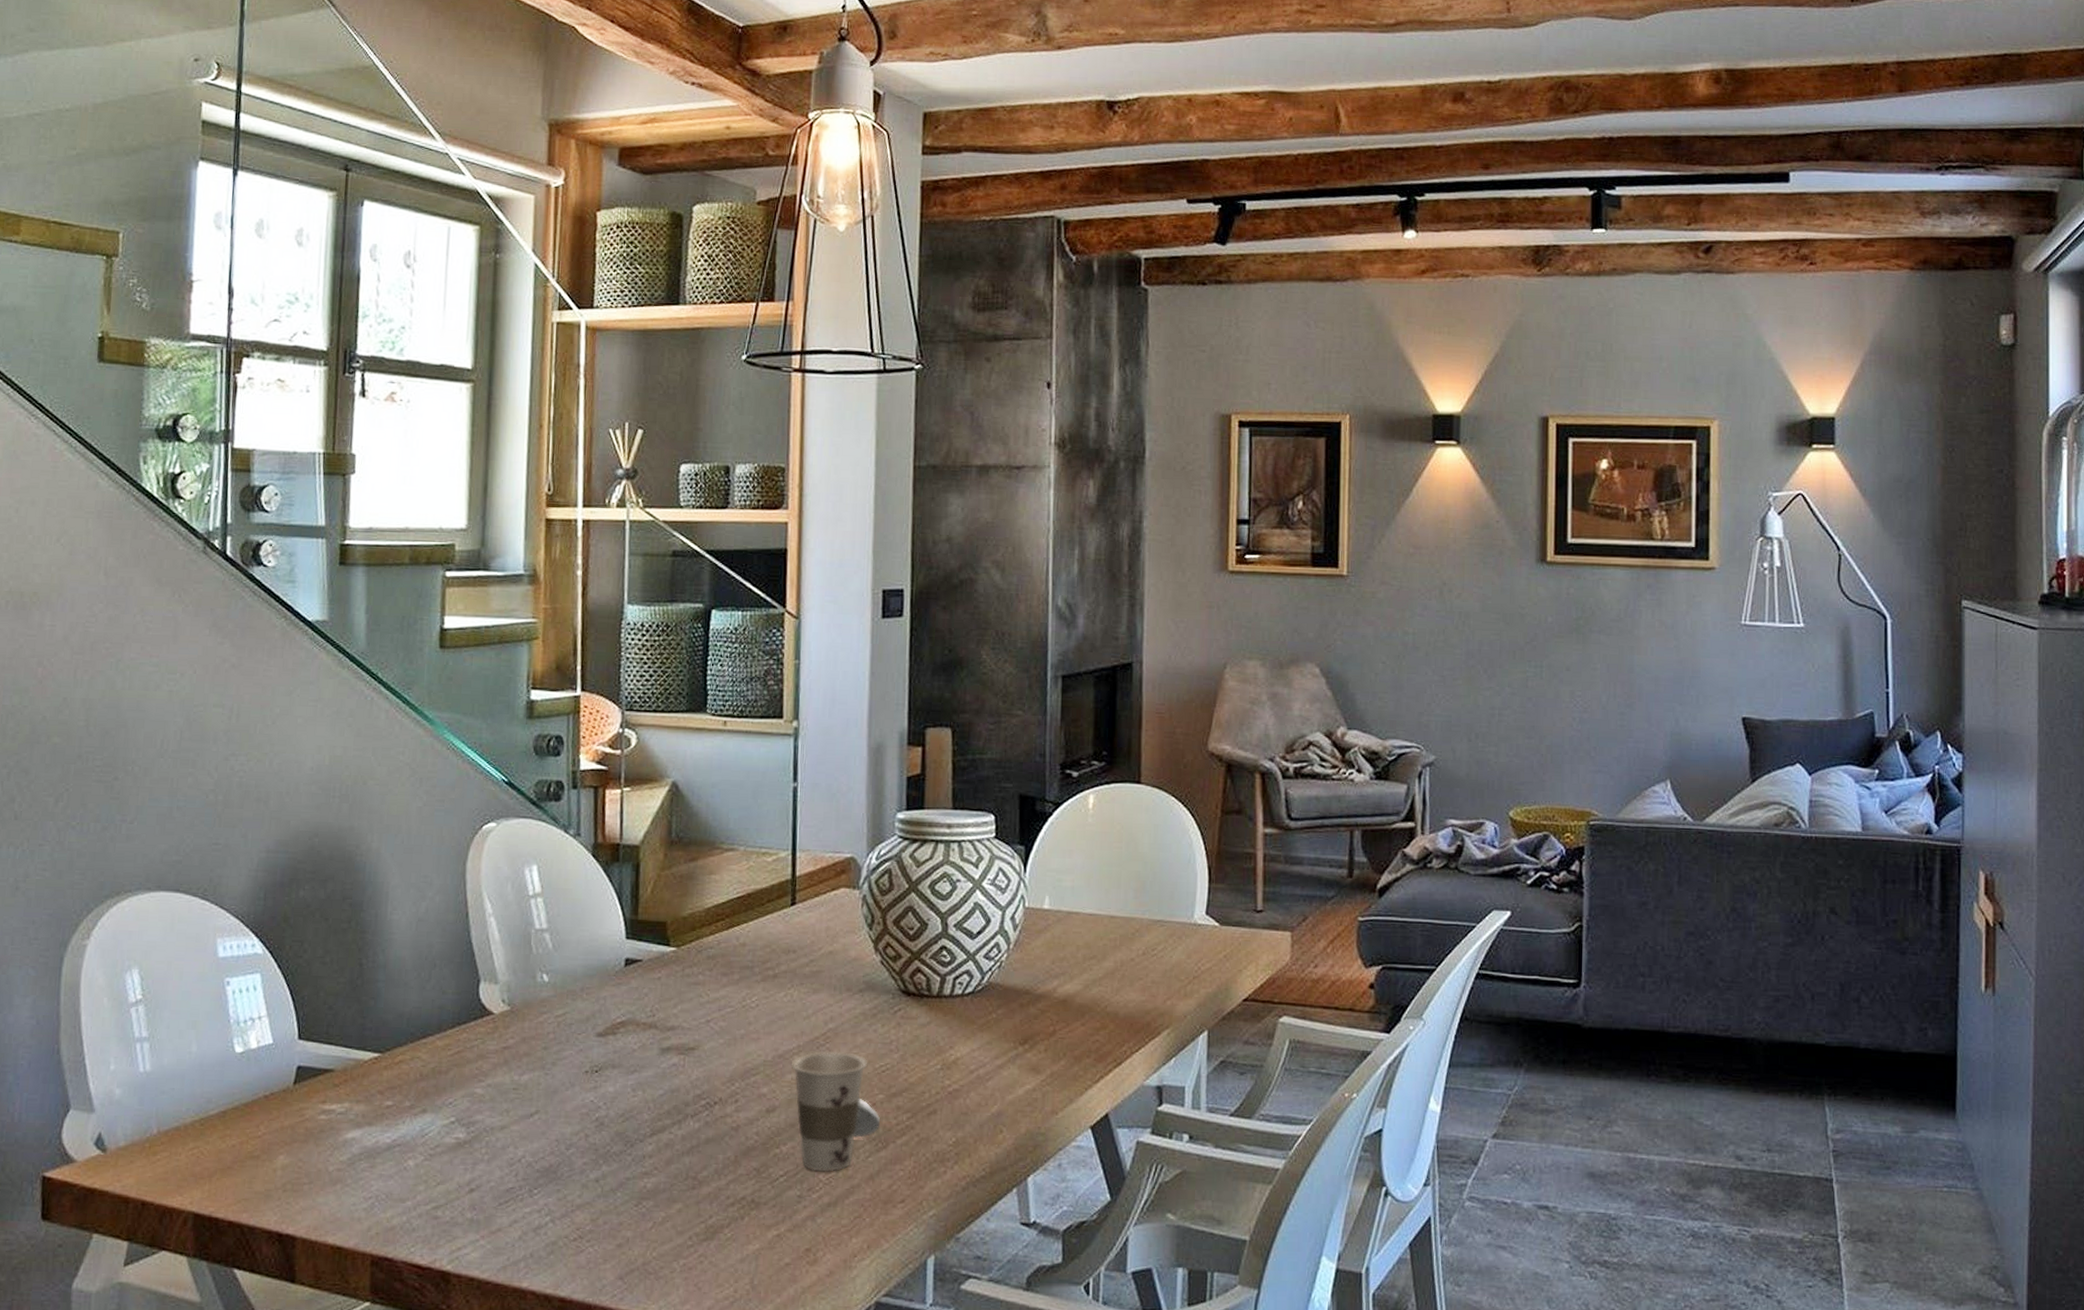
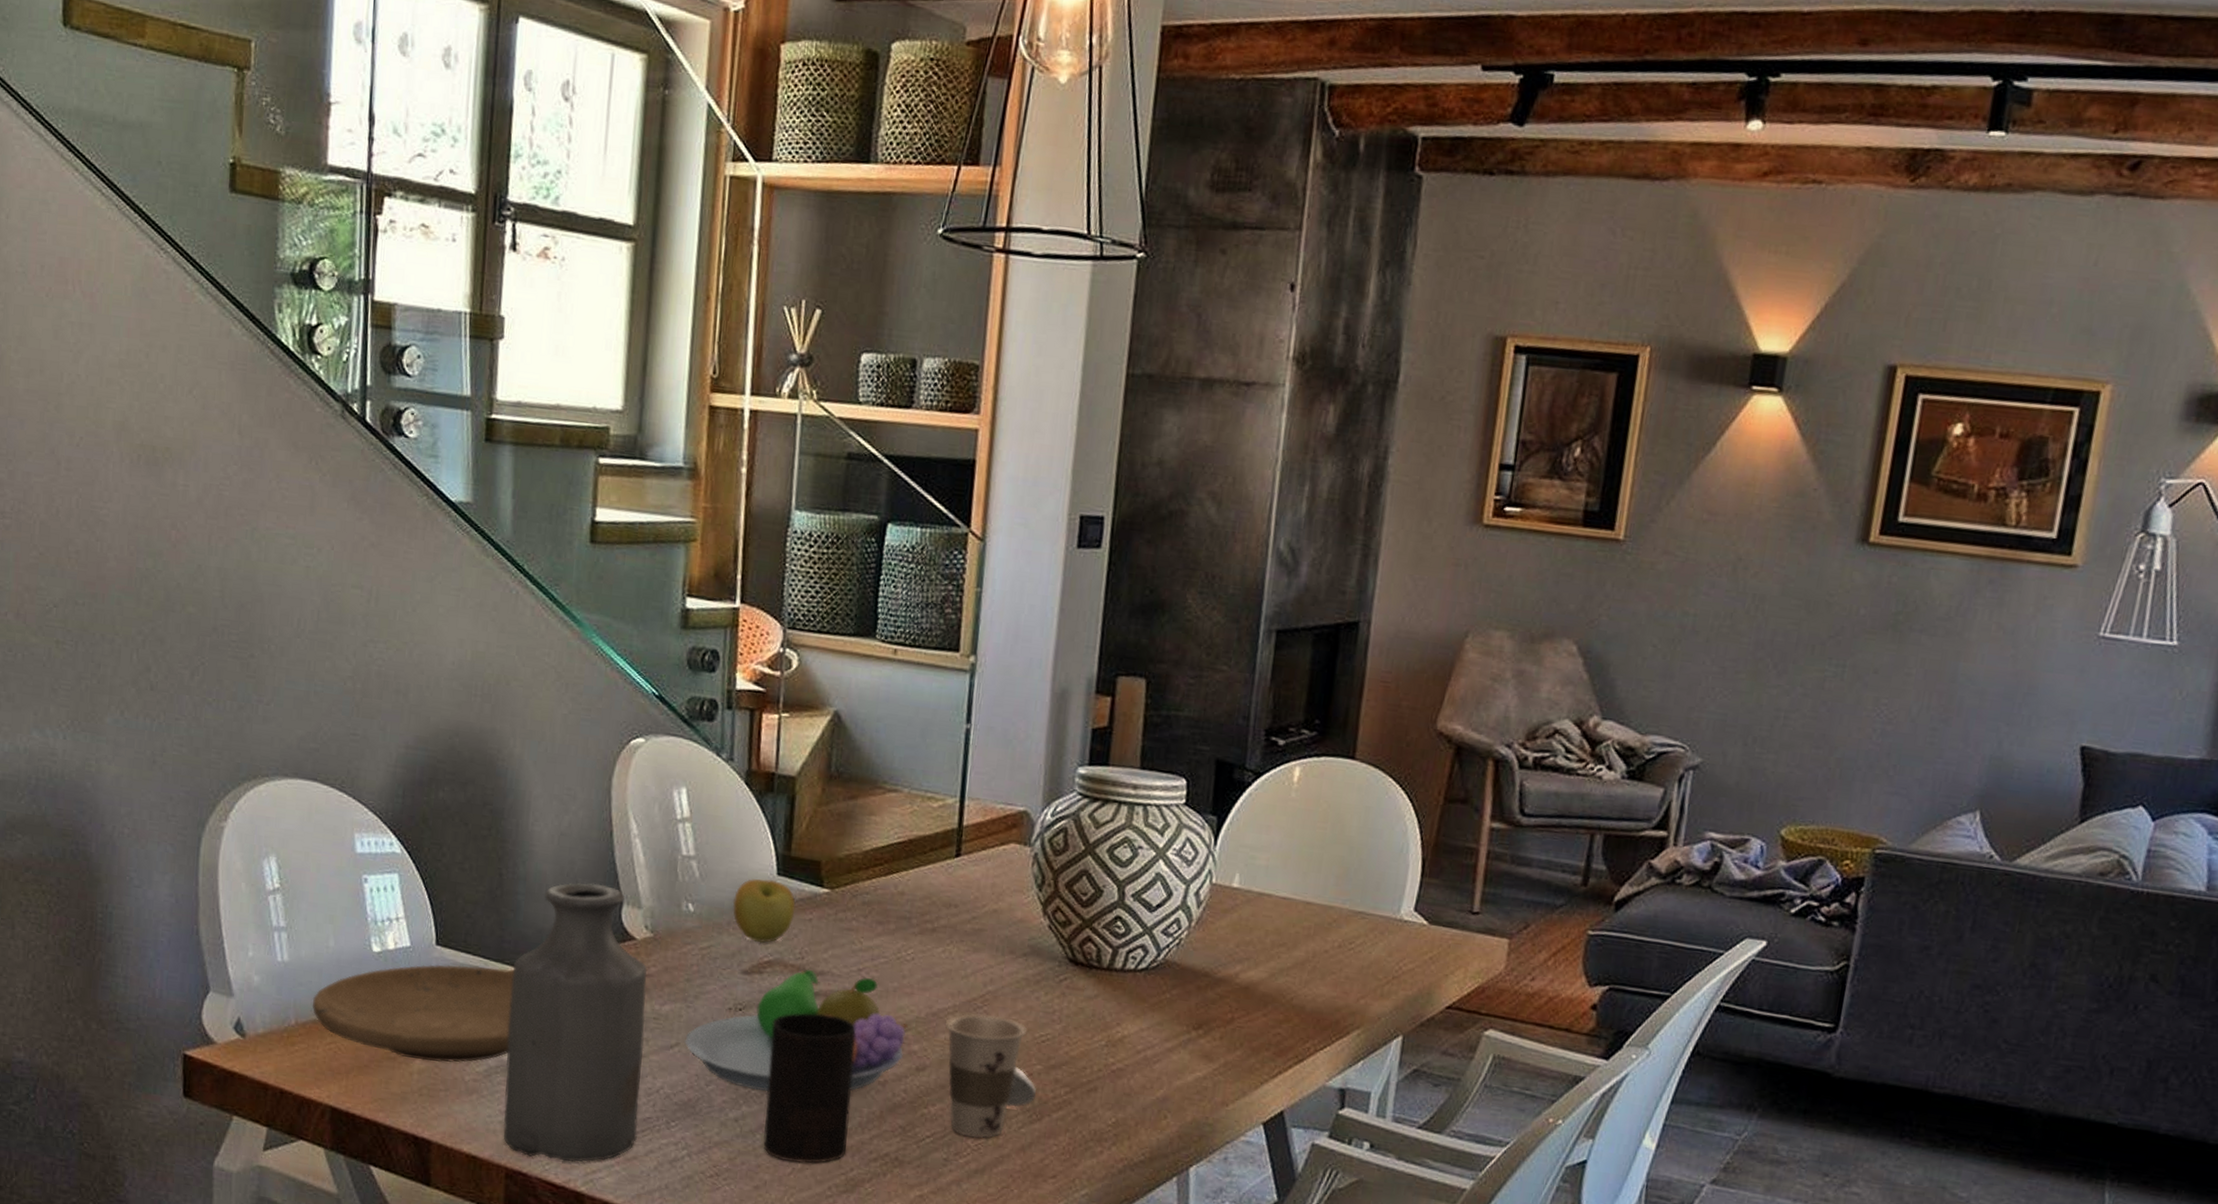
plate: none [174,1056,376,1156] -> present [312,964,515,1063]
bottle: none [367,964,505,1242] -> present [503,882,647,1162]
fruit bowl: none [544,1025,757,1148] -> present [684,969,909,1091]
apple: none [585,943,645,1005] -> present [732,878,796,943]
cup: none [624,1067,708,1216] -> present [763,1013,856,1163]

